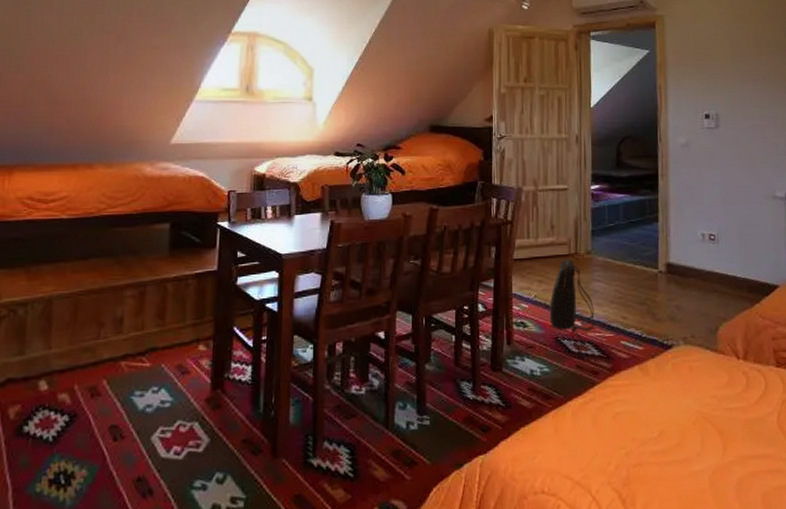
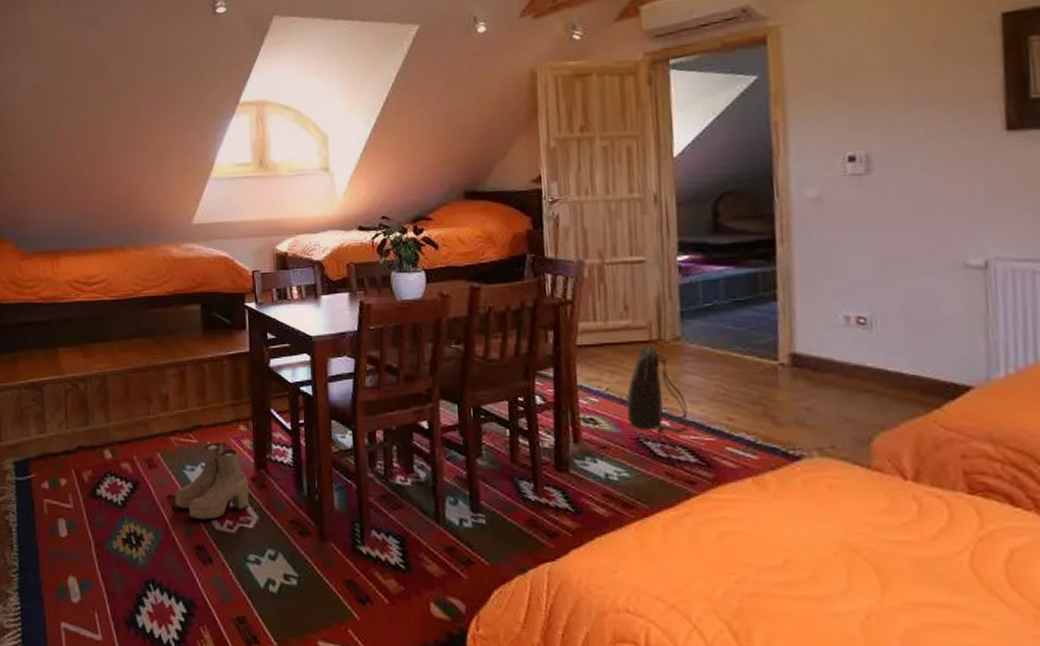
boots: none [117,365,202,449] -> present [175,443,249,520]

